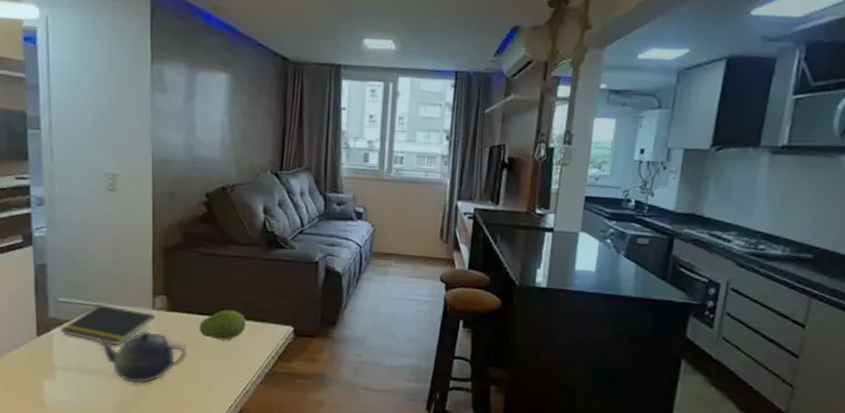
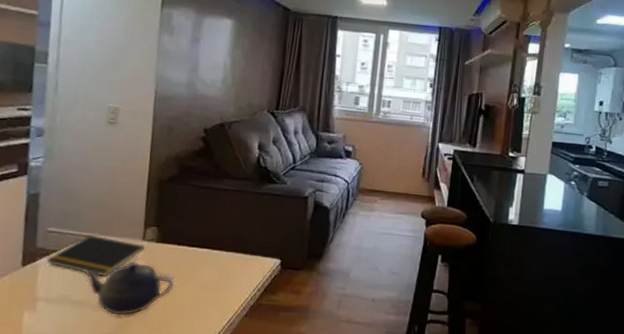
fruit: present [199,310,246,340] -> none [188,242,235,272]

